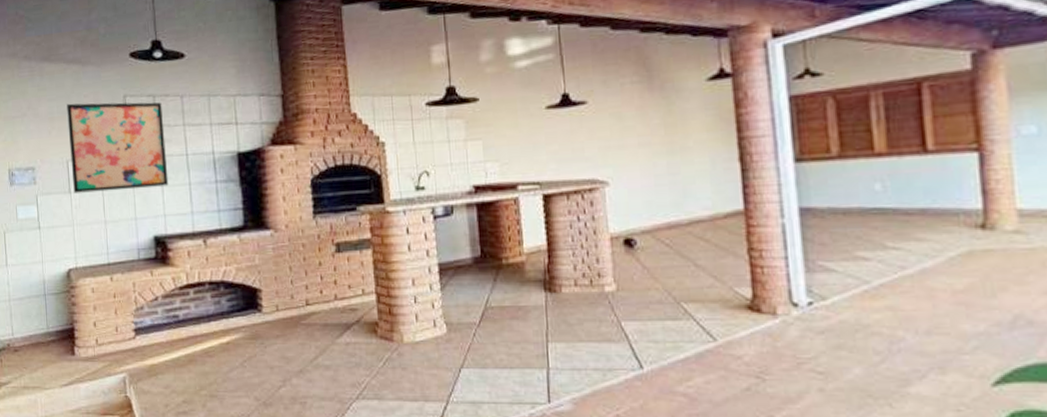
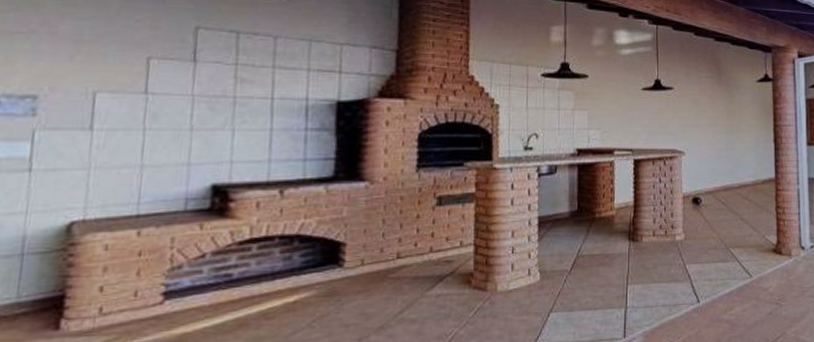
wall art: present [67,102,169,193] -> none [97,26,248,131]

